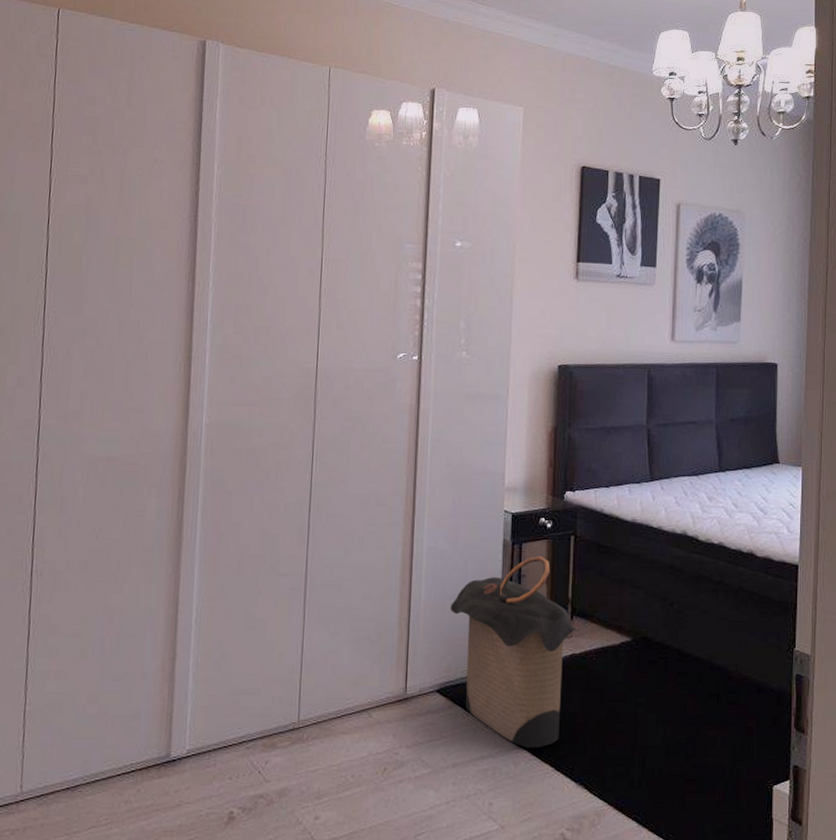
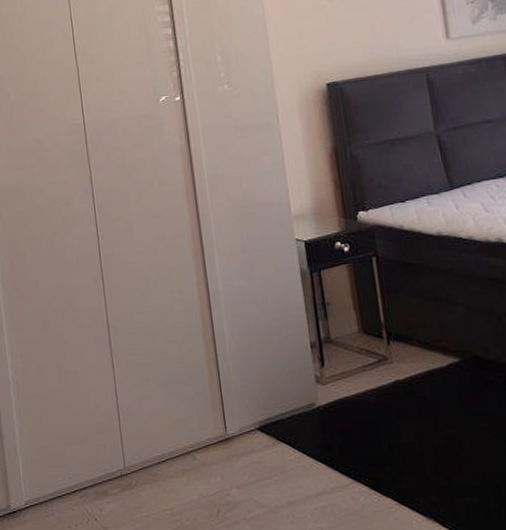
laundry hamper: present [451,556,579,748] -> none [257,282,399,482]

